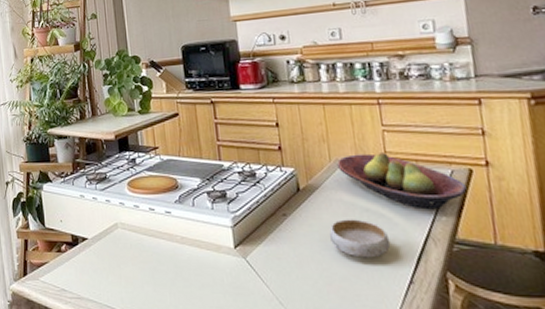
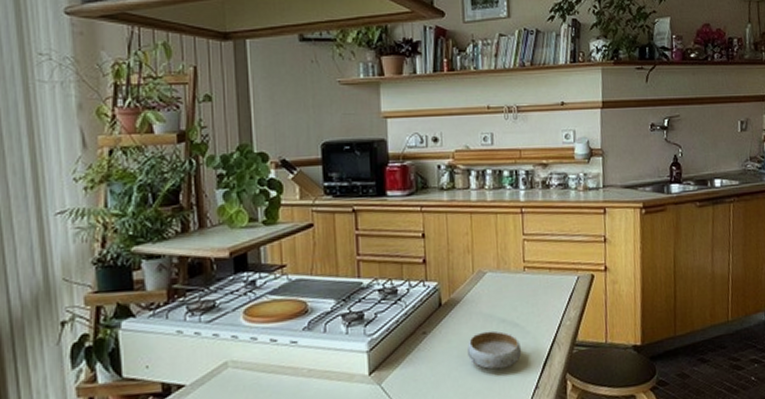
fruit bowl: present [336,151,467,210] -> none [479,261,589,316]

